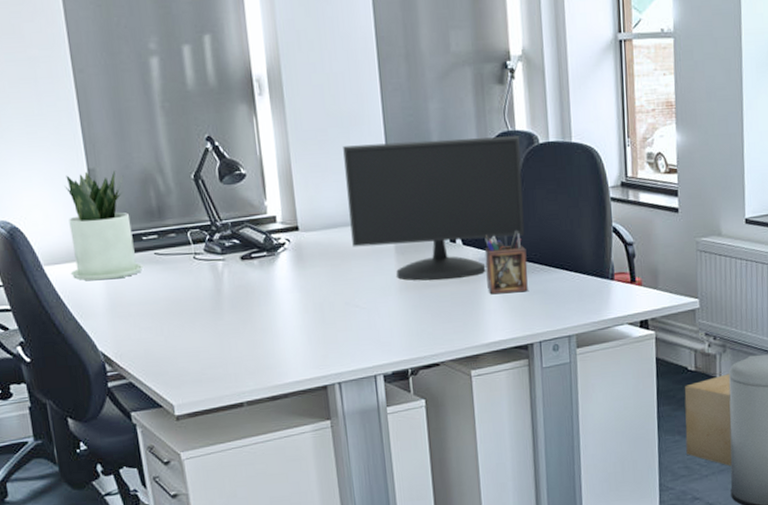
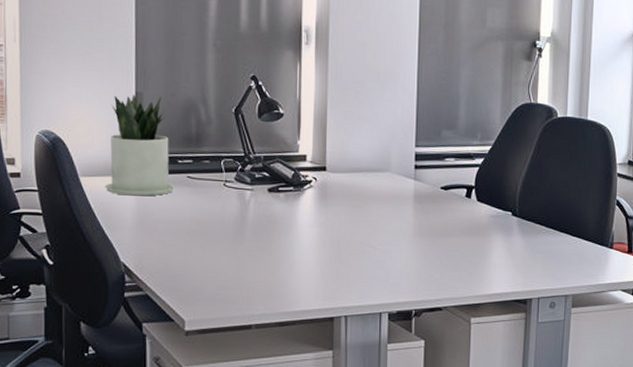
computer monitor: present [343,136,525,281] -> none [374,99,540,231]
desk organizer: present [484,230,528,295] -> none [495,193,535,251]

